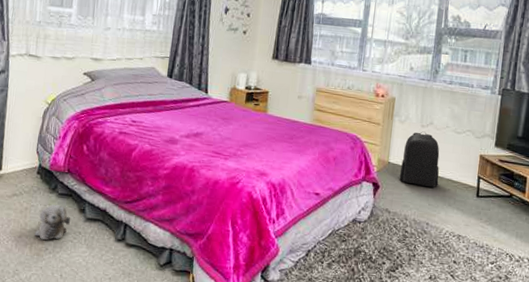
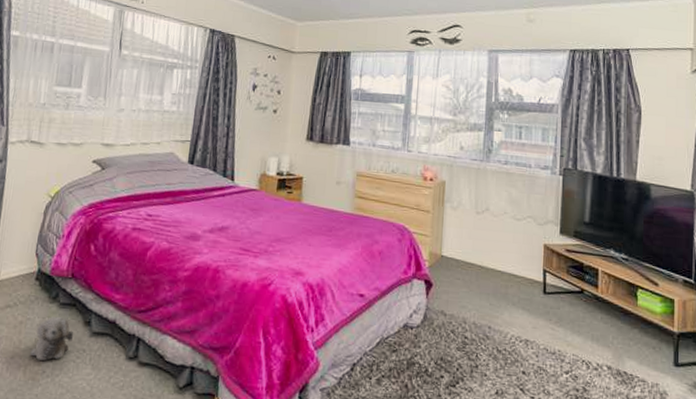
backpack: present [399,131,440,188] -> none [454,219,500,285]

